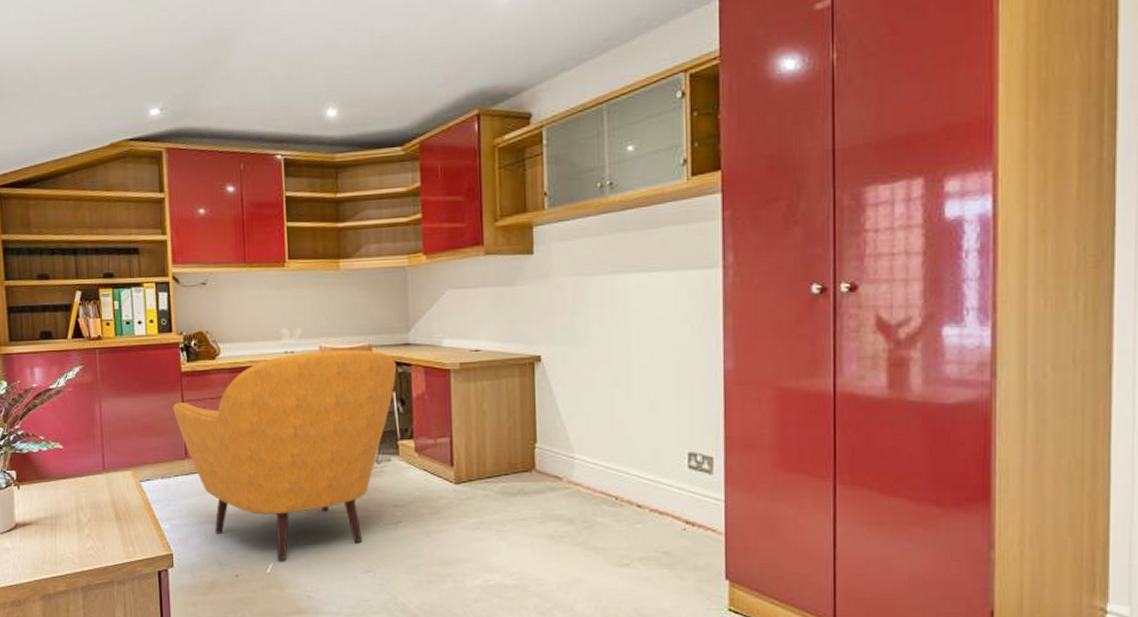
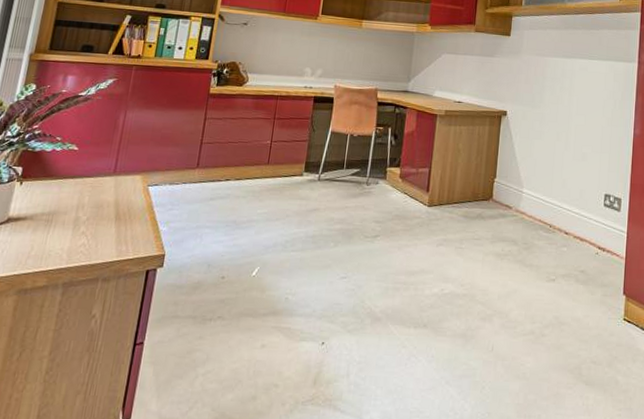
armchair: present [173,349,397,559] -> none [194,88,396,264]

